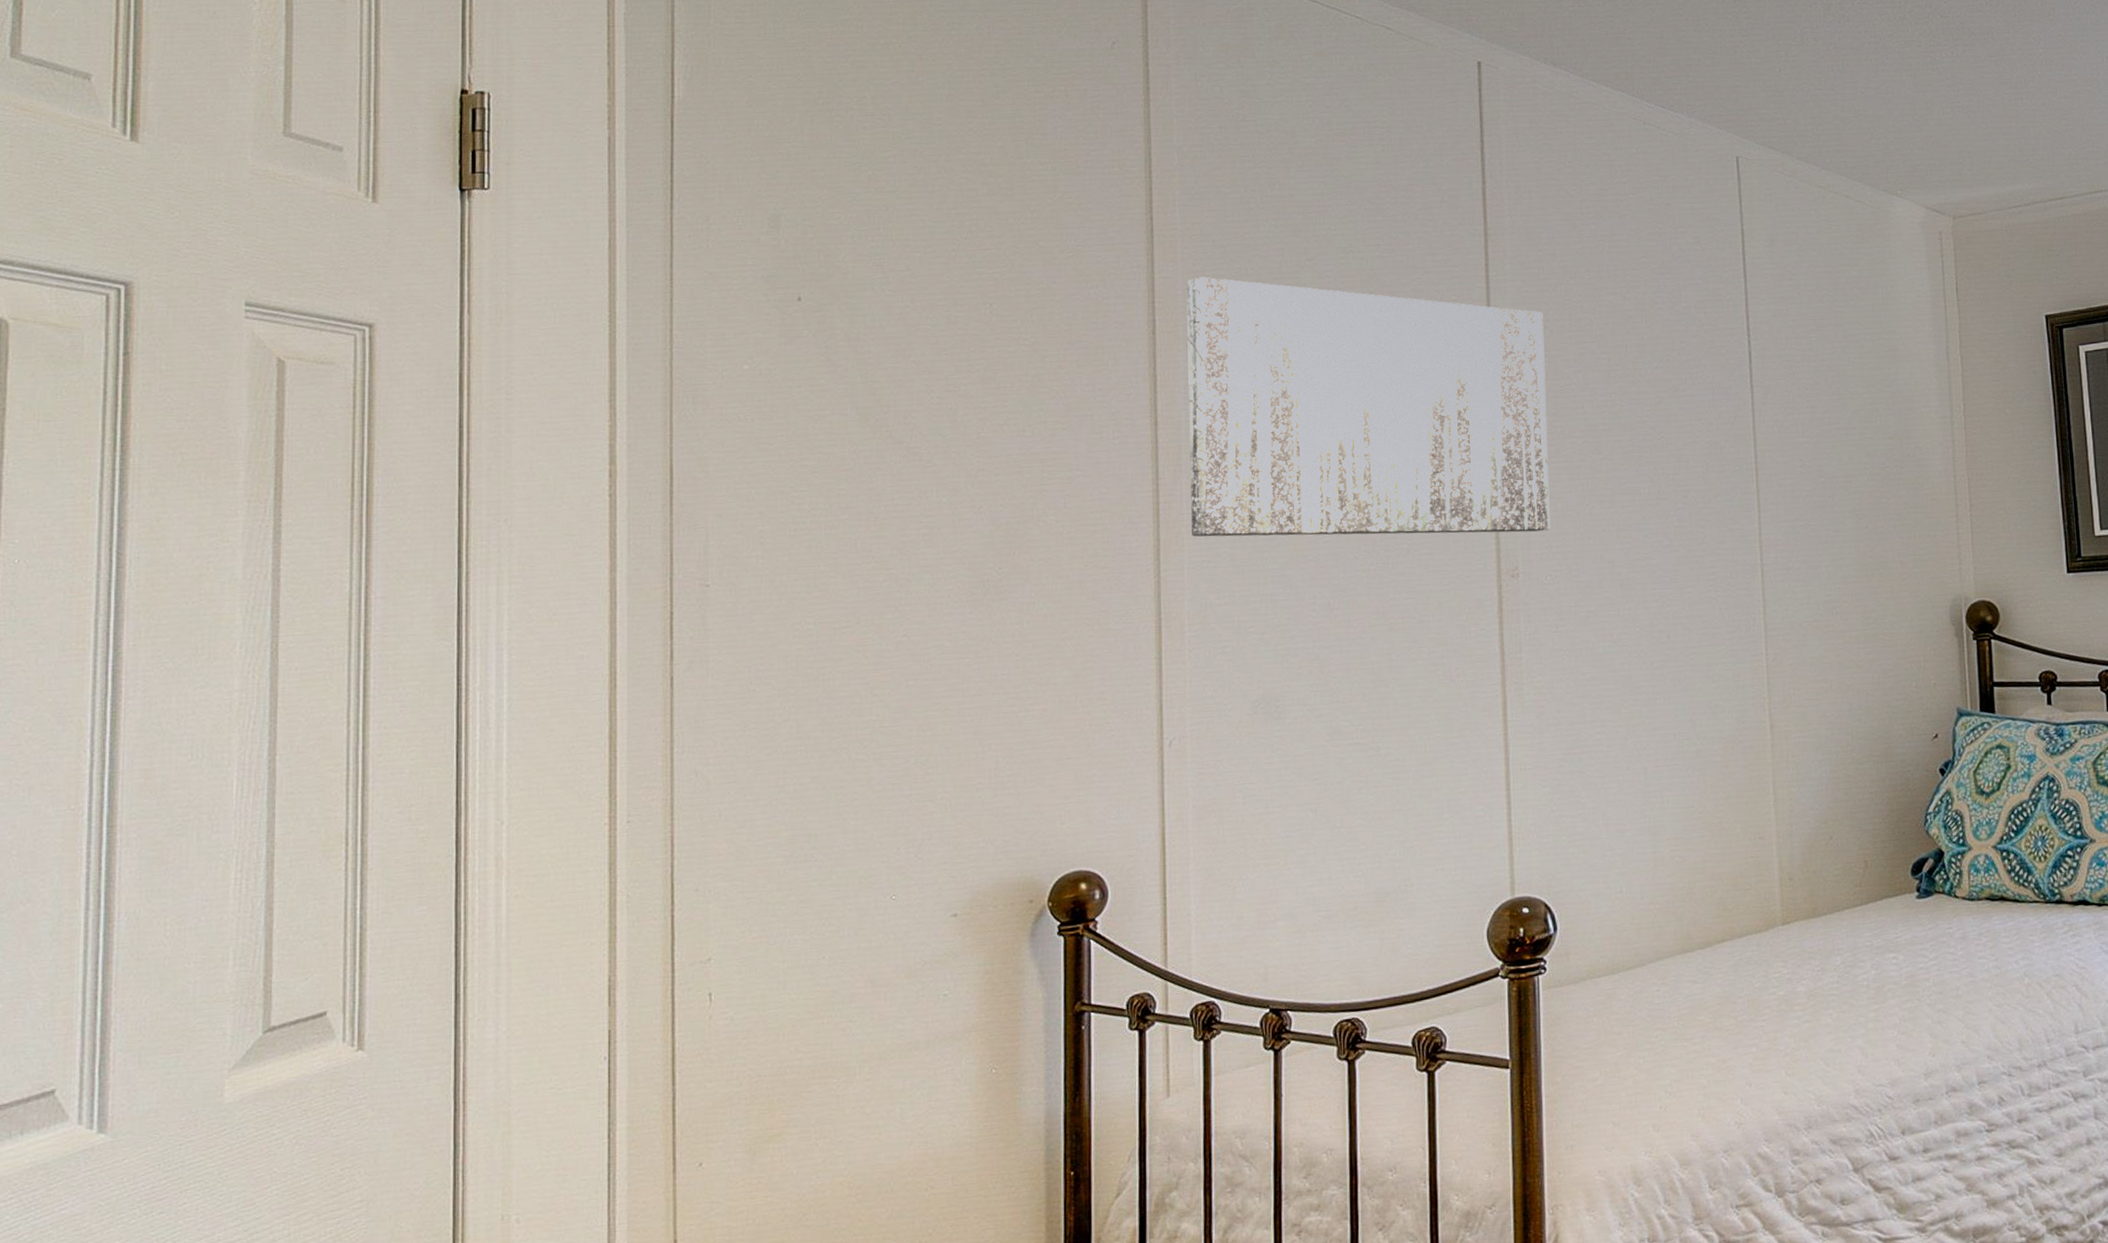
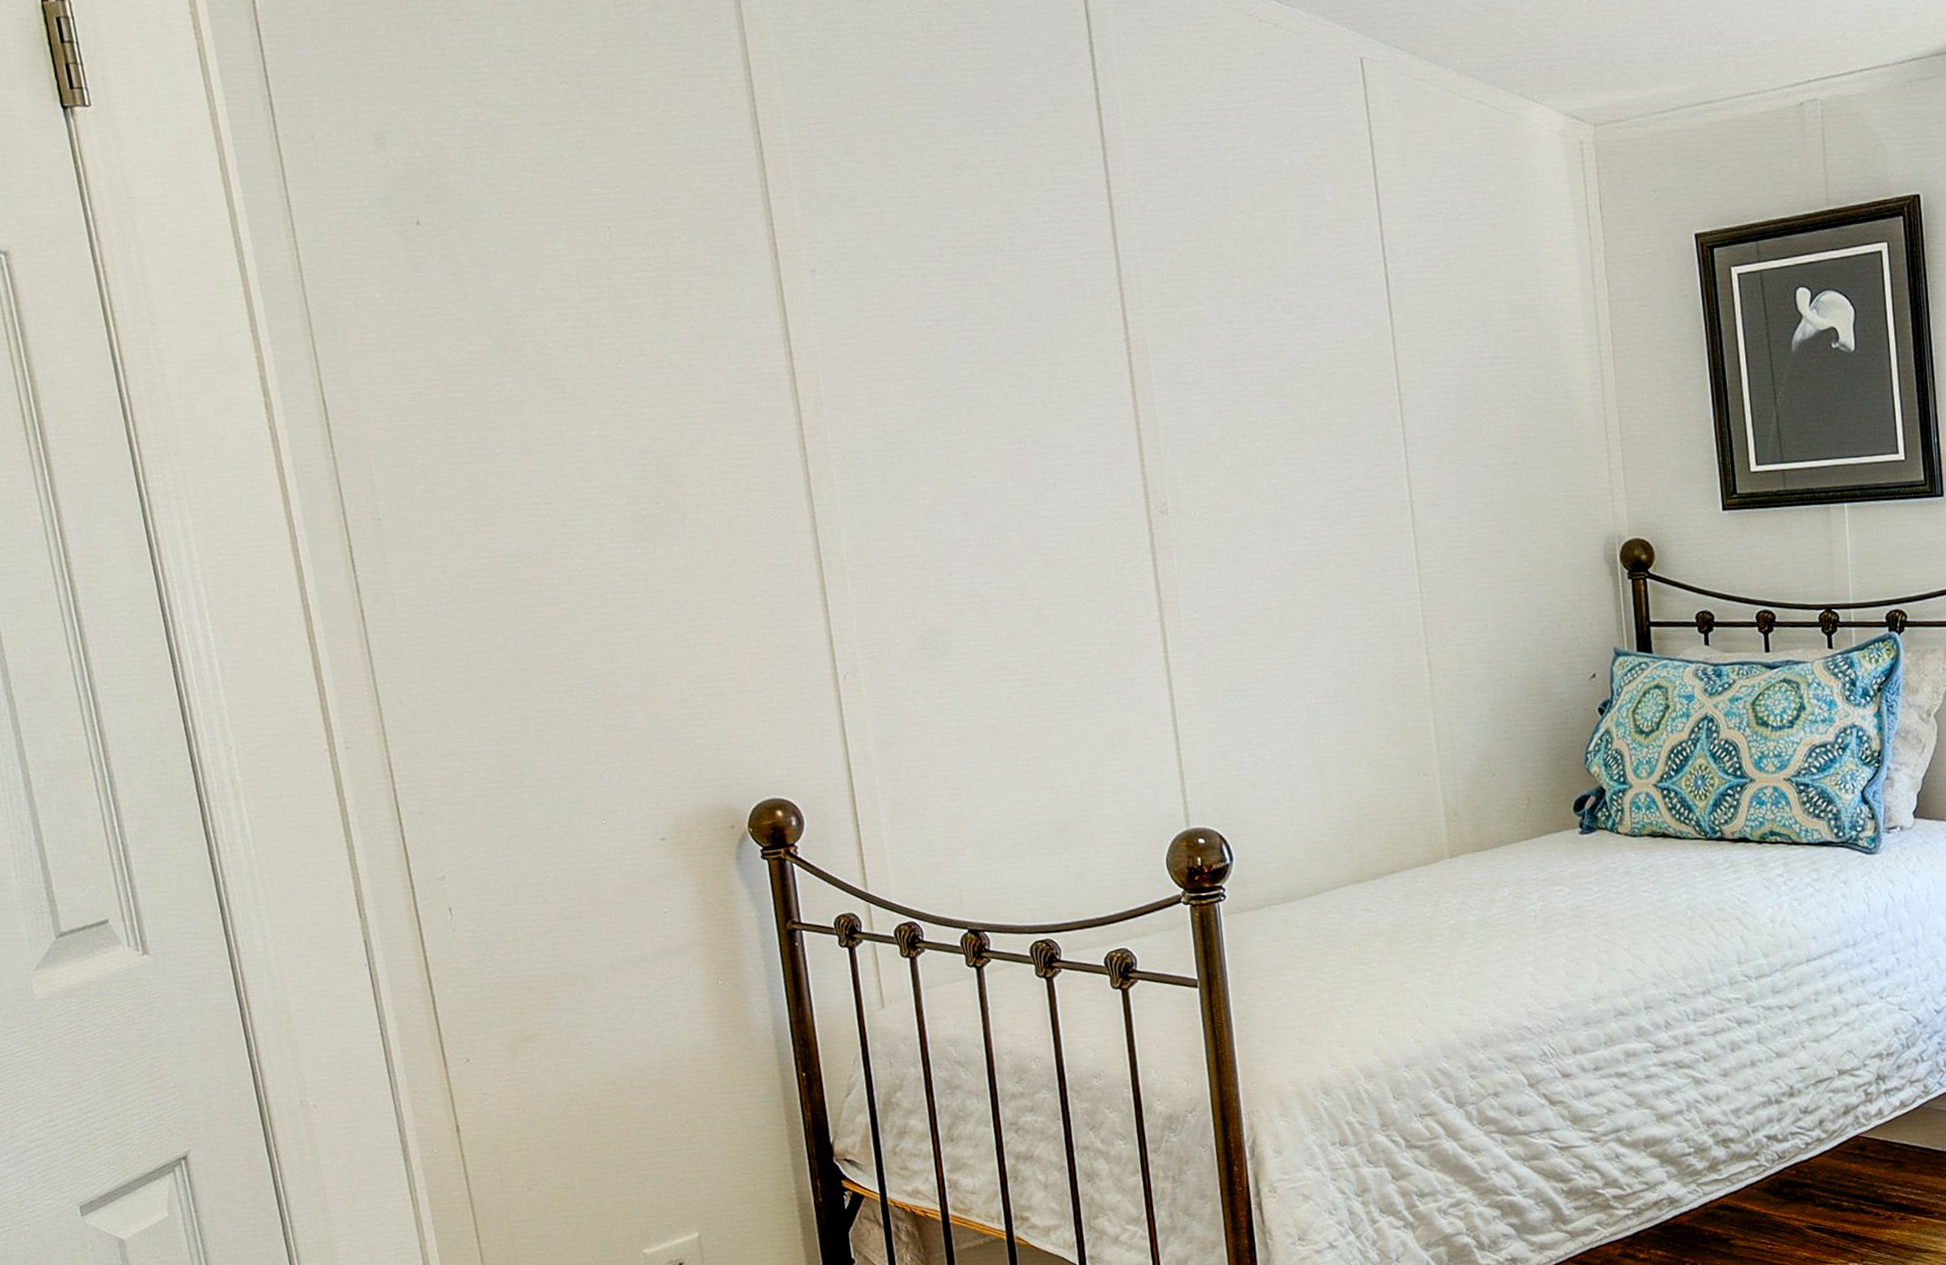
wall art: present [1186,276,1551,537] -> none [802,196,1196,471]

